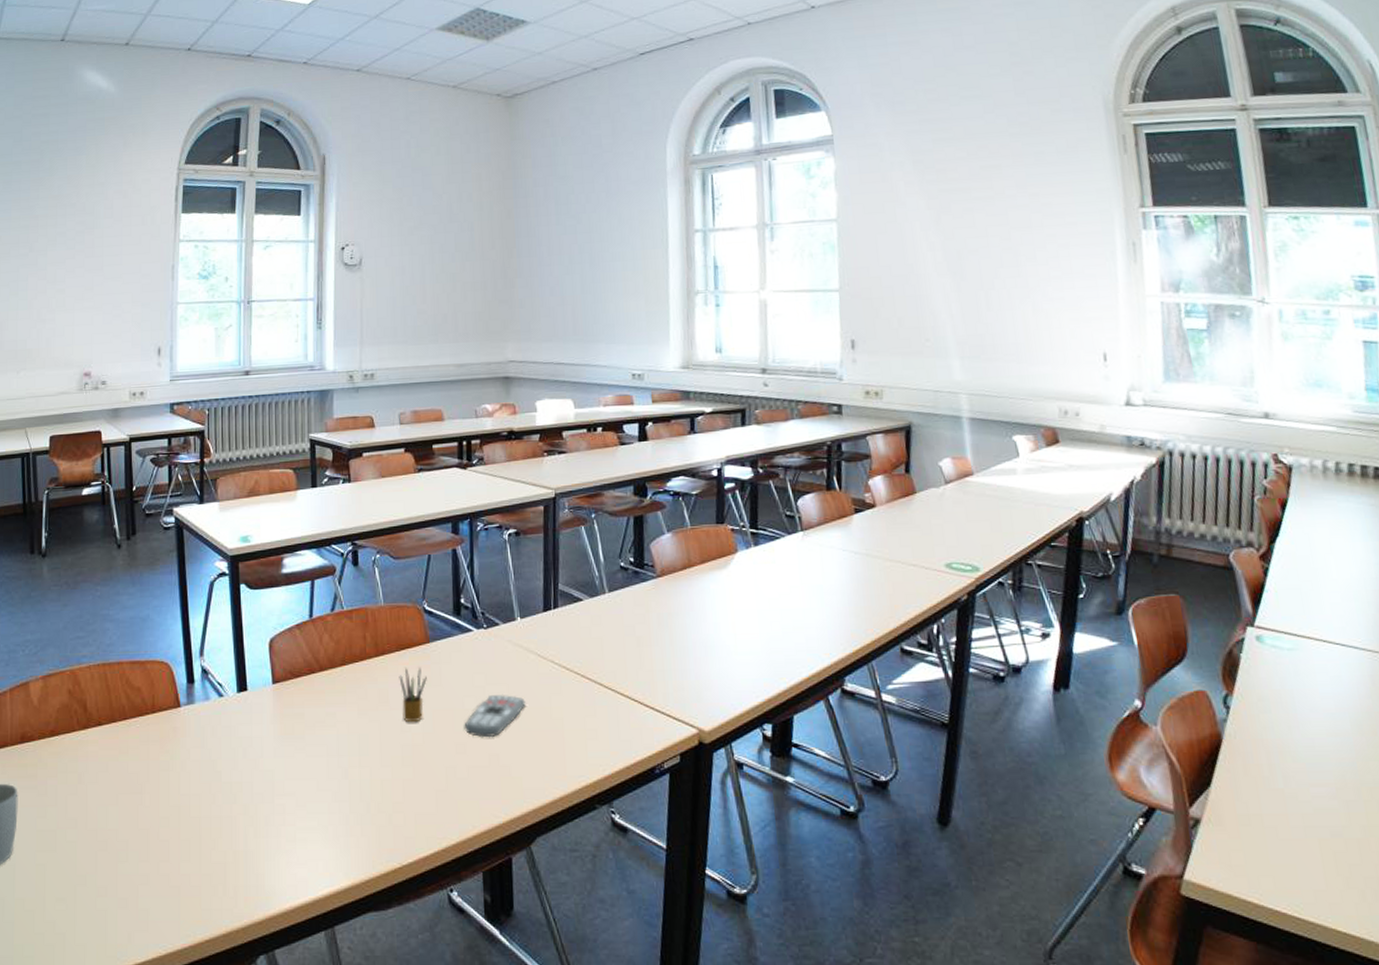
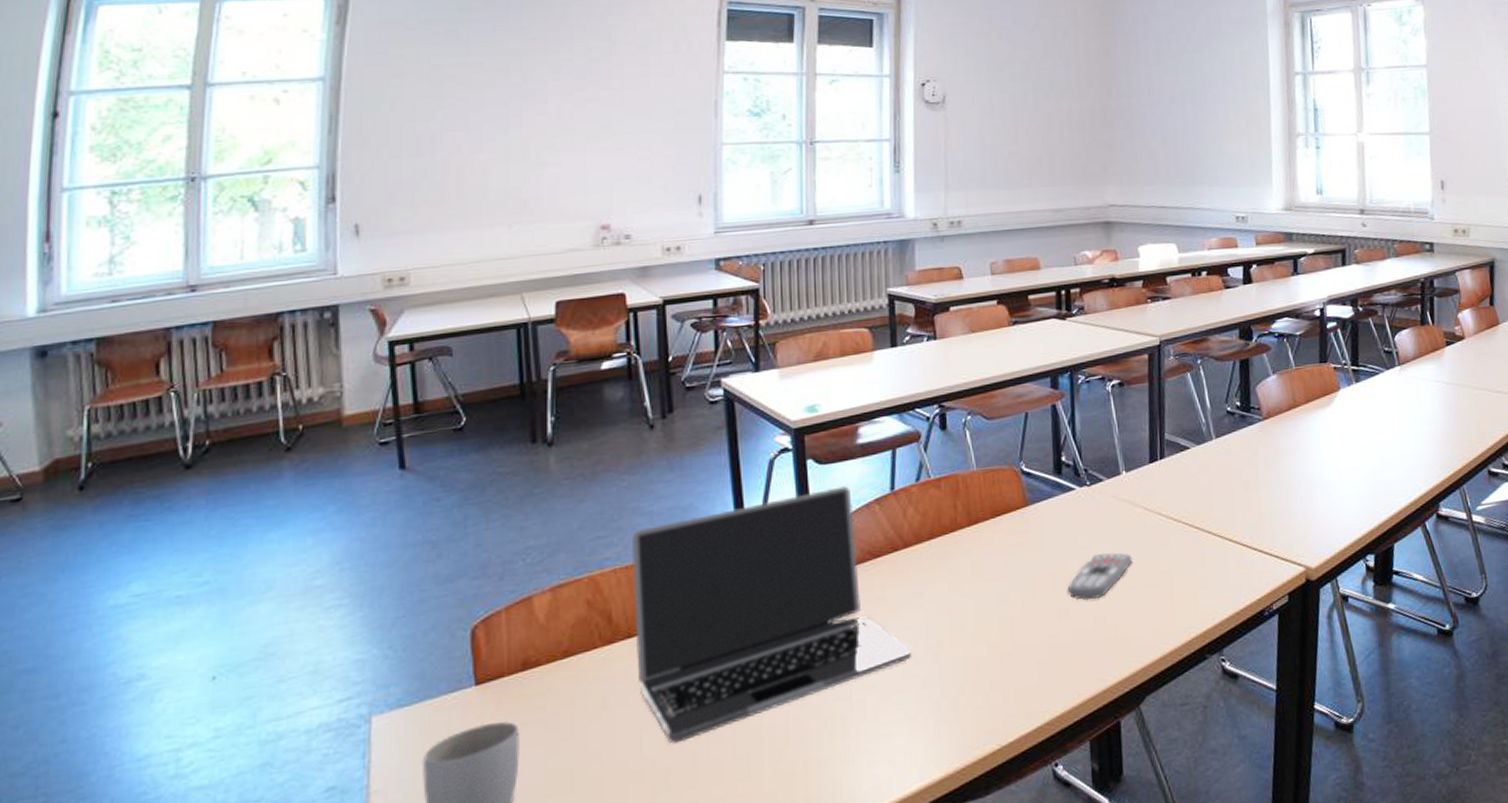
laptop: none [102,610,324,821] -> present [631,486,911,744]
pencil box: present [399,667,427,723] -> none [994,533,1026,593]

